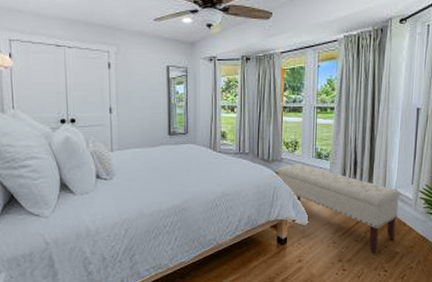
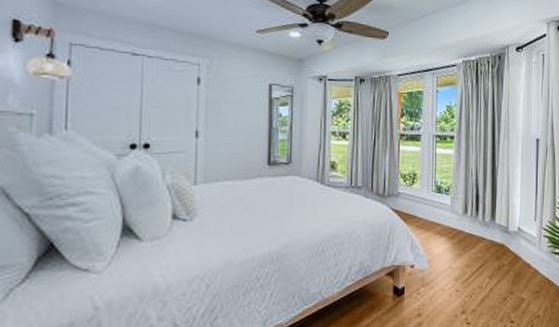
bench: present [277,164,399,253] -> none [393,199,523,301]

